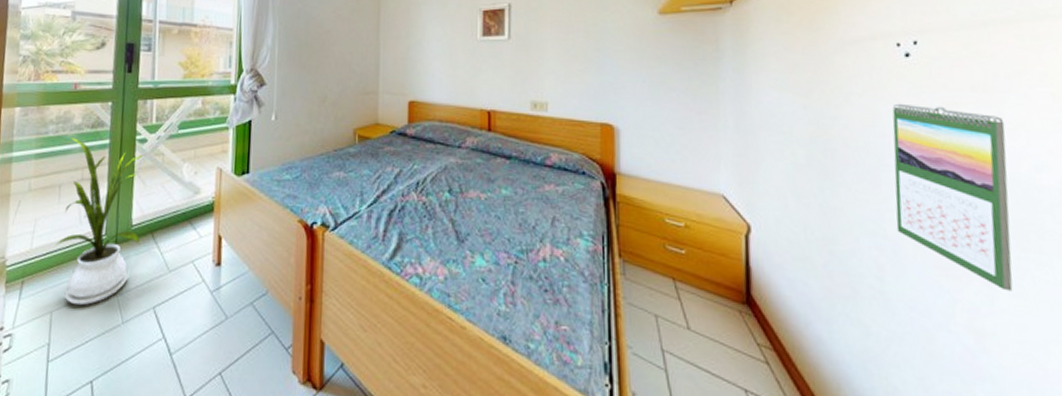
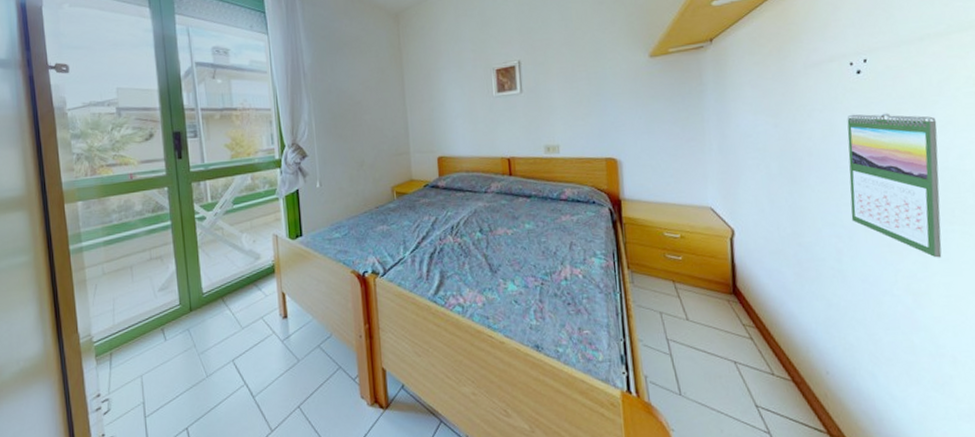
house plant: present [56,138,145,306] -> none [134,223,213,368]

